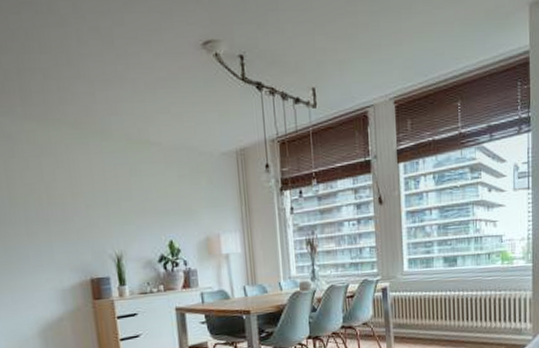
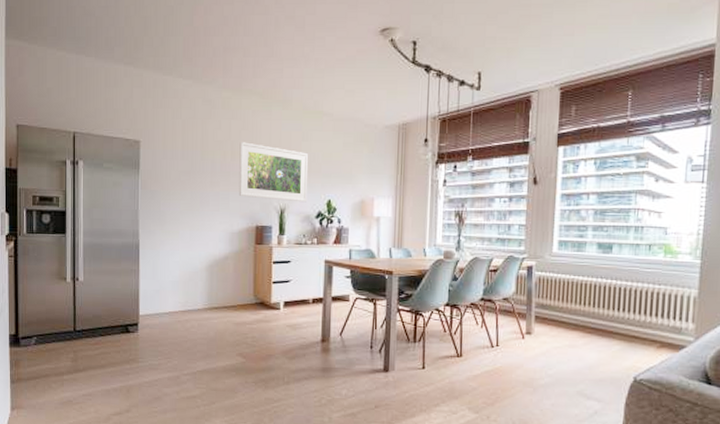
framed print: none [55,182,145,247] -> present [238,142,308,203]

